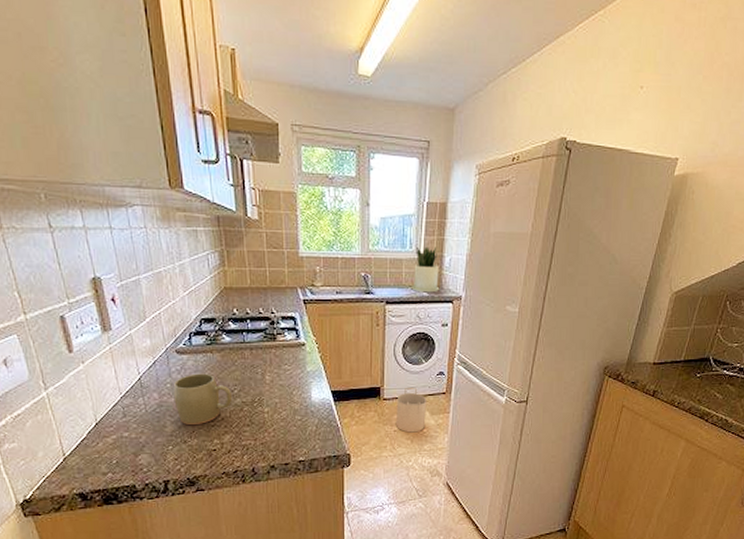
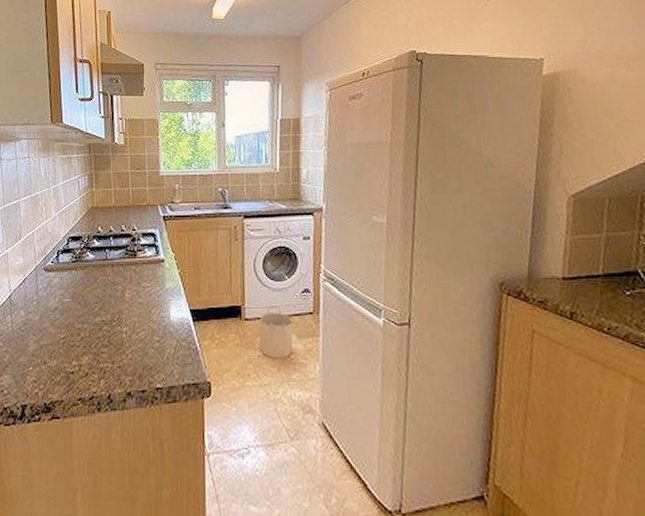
mug: present [173,373,233,425] -> none [38,291,93,344]
planter: present [411,246,440,293] -> none [269,160,299,206]

